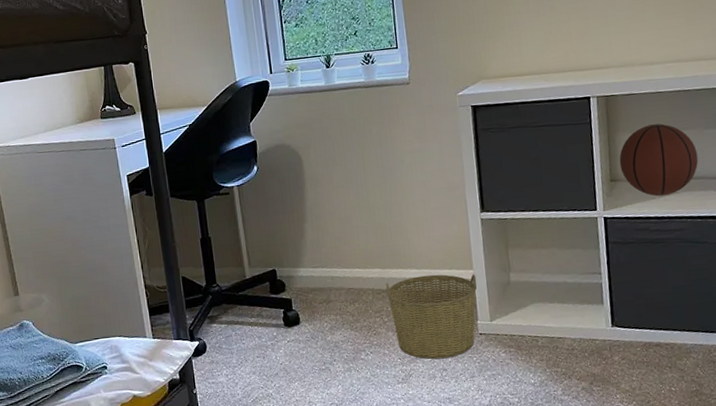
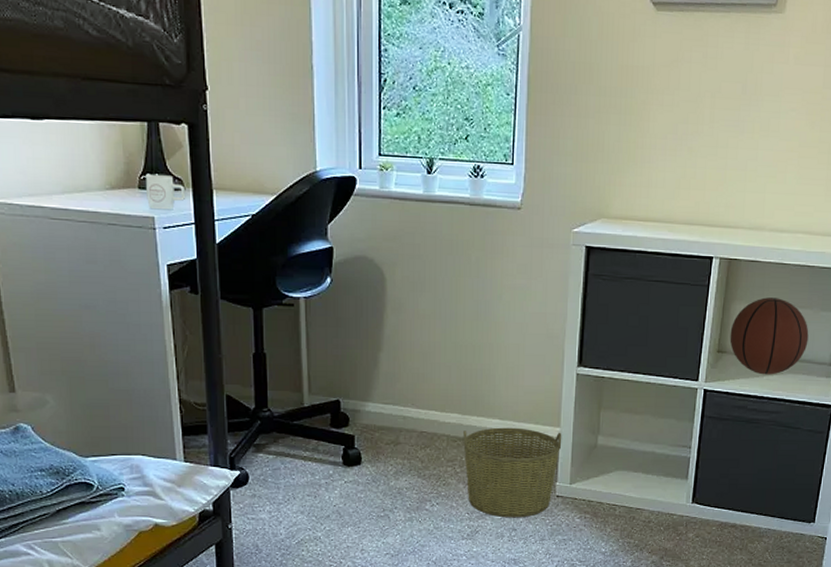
mug: none [106,104,137,133] -> present [146,174,186,210]

